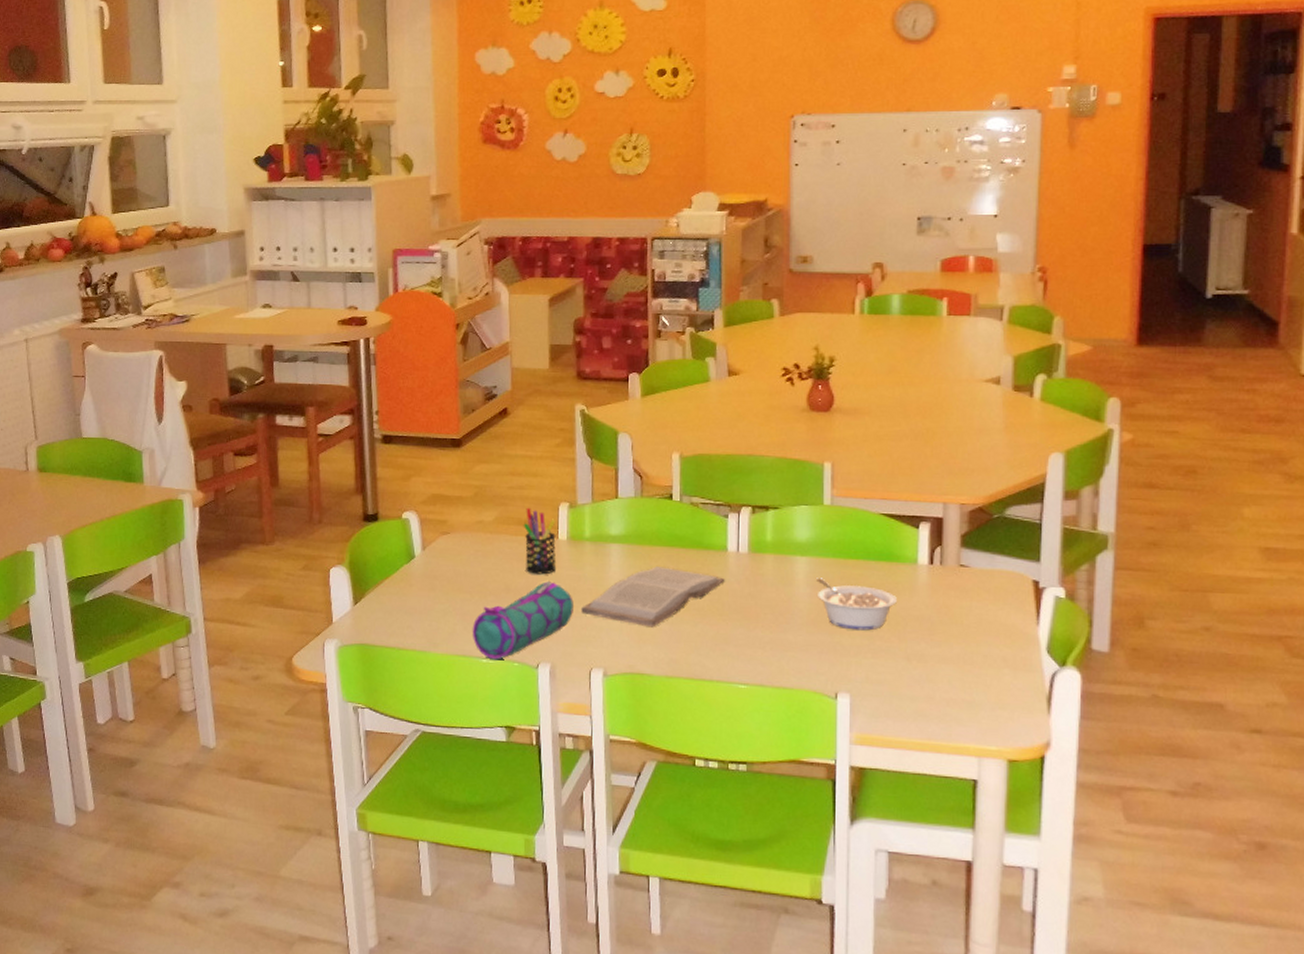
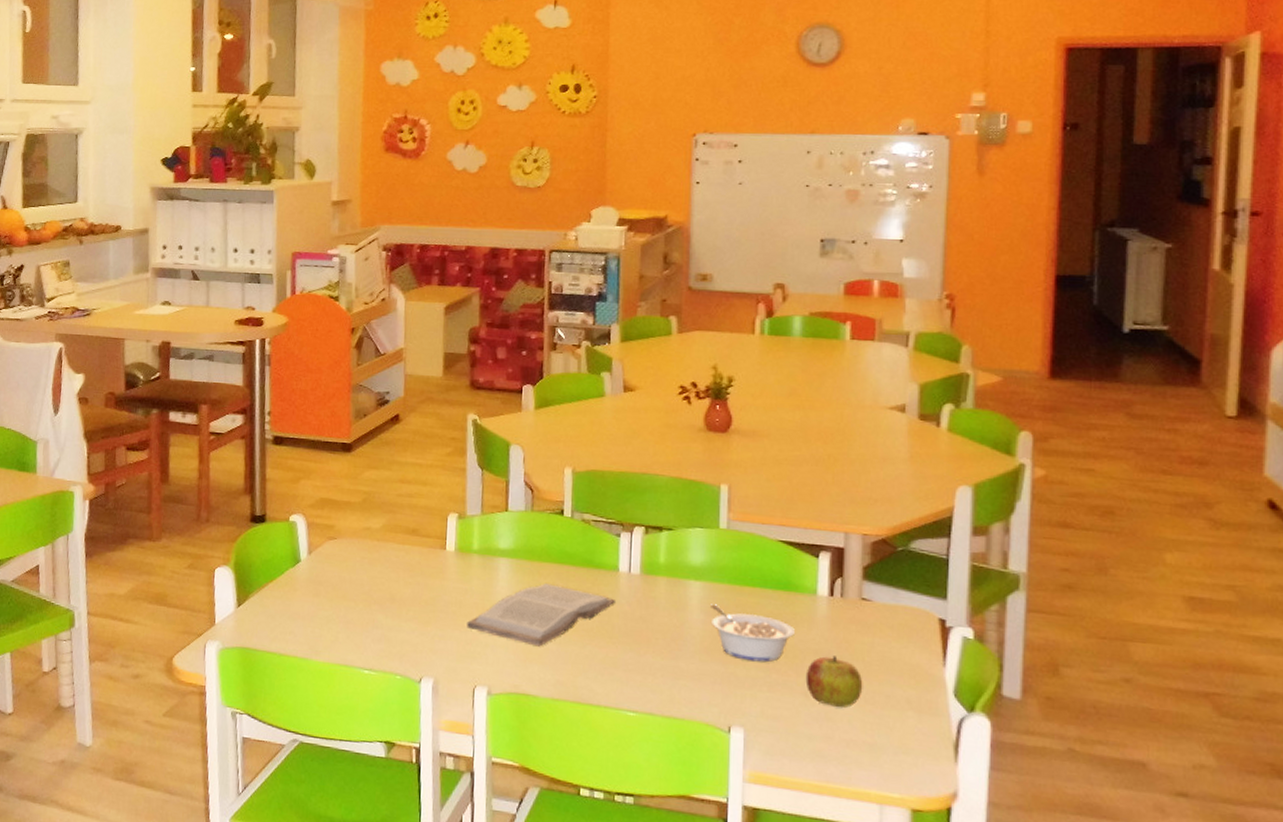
pencil case: present [472,580,573,660] -> none [354,592,459,672]
pen holder: present [523,507,557,575] -> none [410,516,444,586]
apple: none [907,621,961,669] -> present [805,656,862,707]

